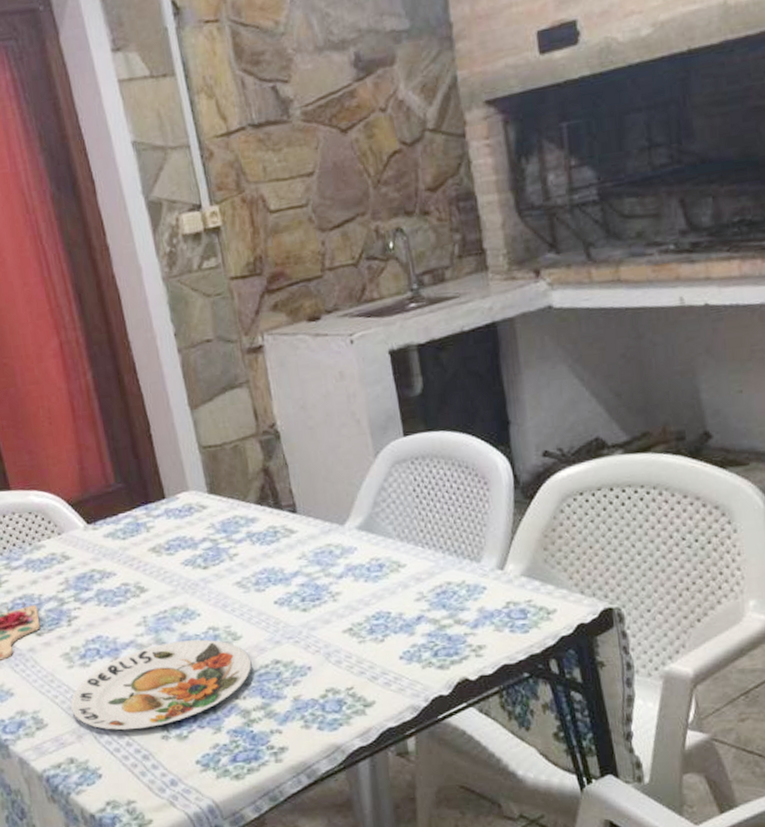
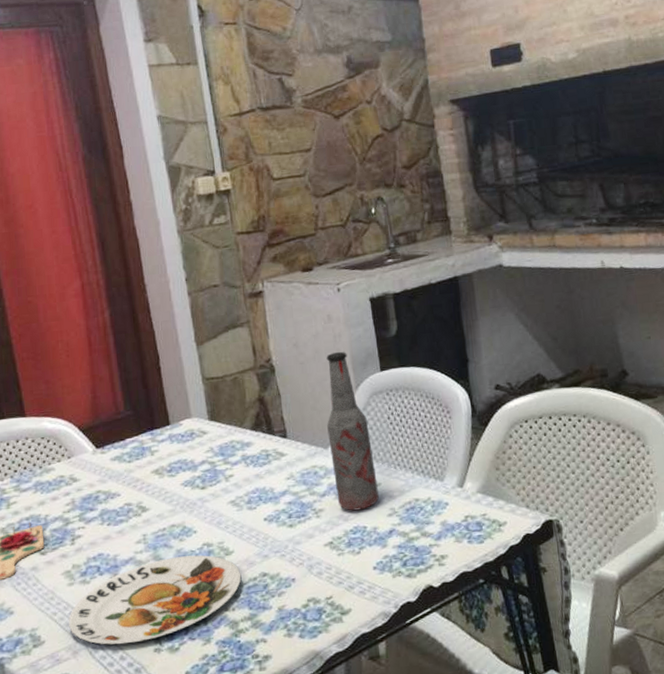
bottle: none [339,414,404,595] -> present [326,351,379,511]

